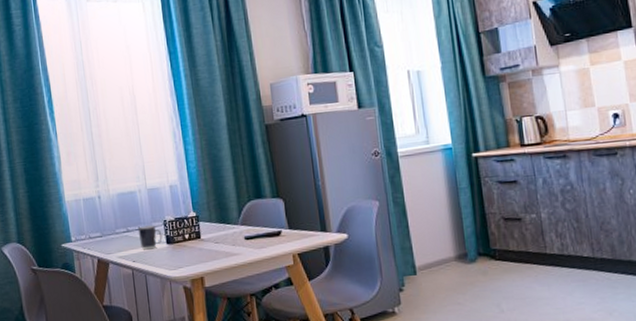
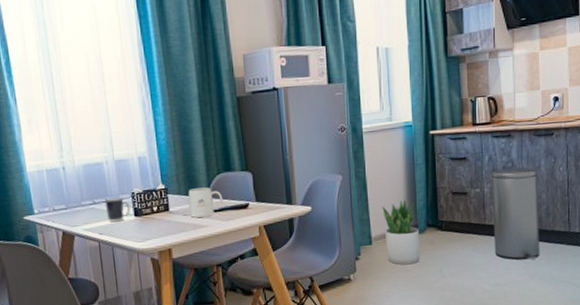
mug: none [219,214,255,246] -> present [188,187,224,219]
planter: none [425,226,473,298] -> present [382,199,420,265]
pedal bin: none [548,190,617,294] -> present [492,167,540,260]

